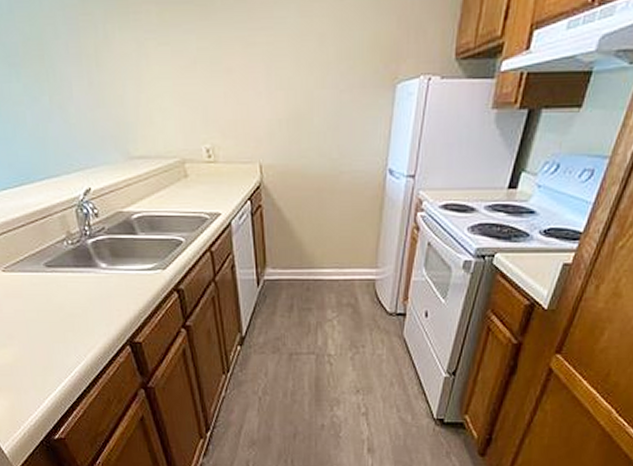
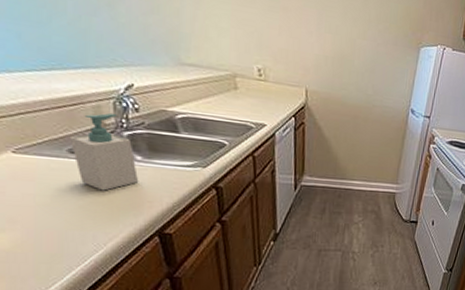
soap bottle: none [44,222,107,302] -> present [69,113,139,191]

